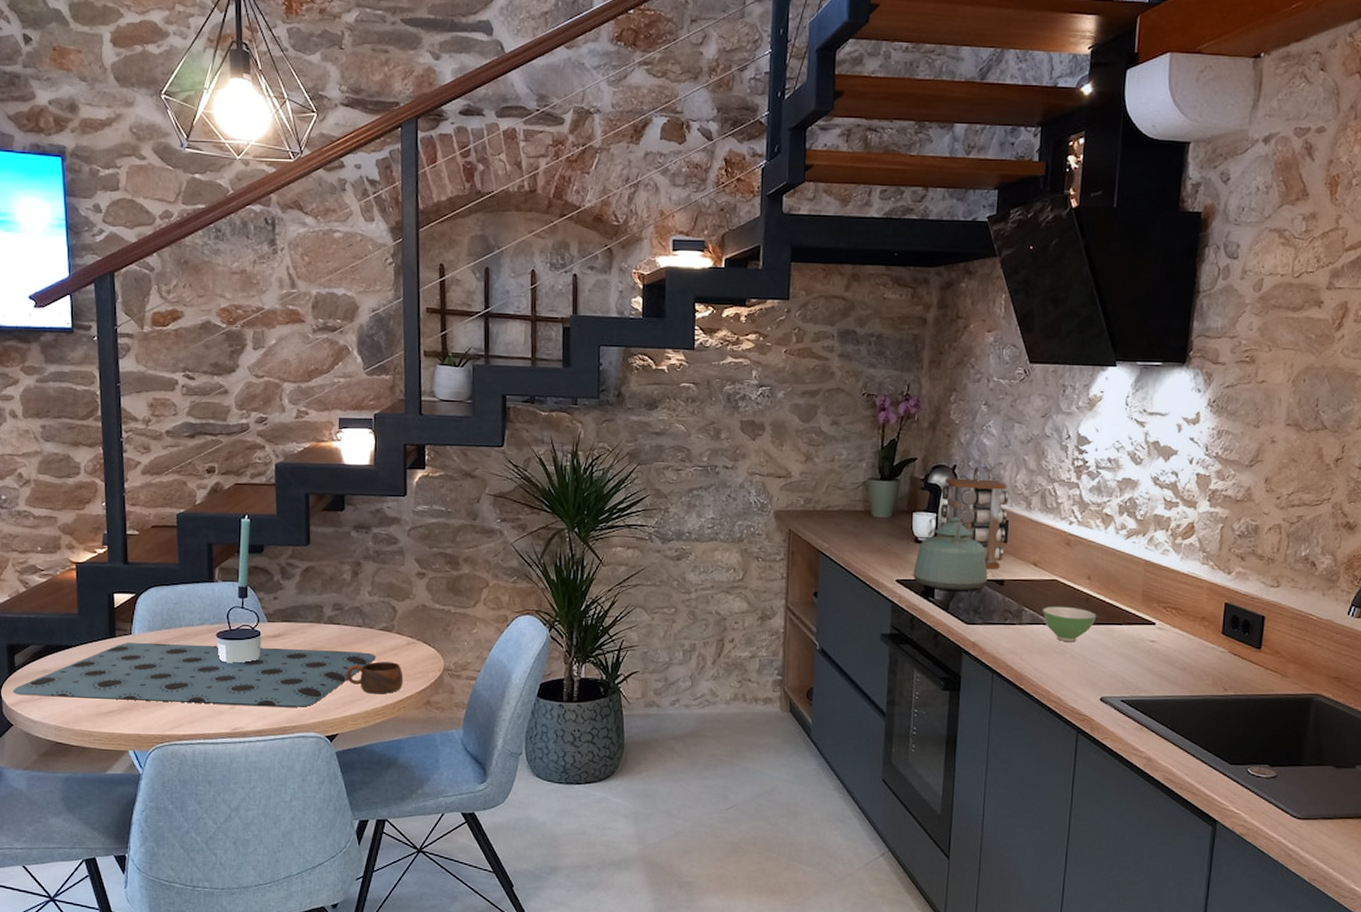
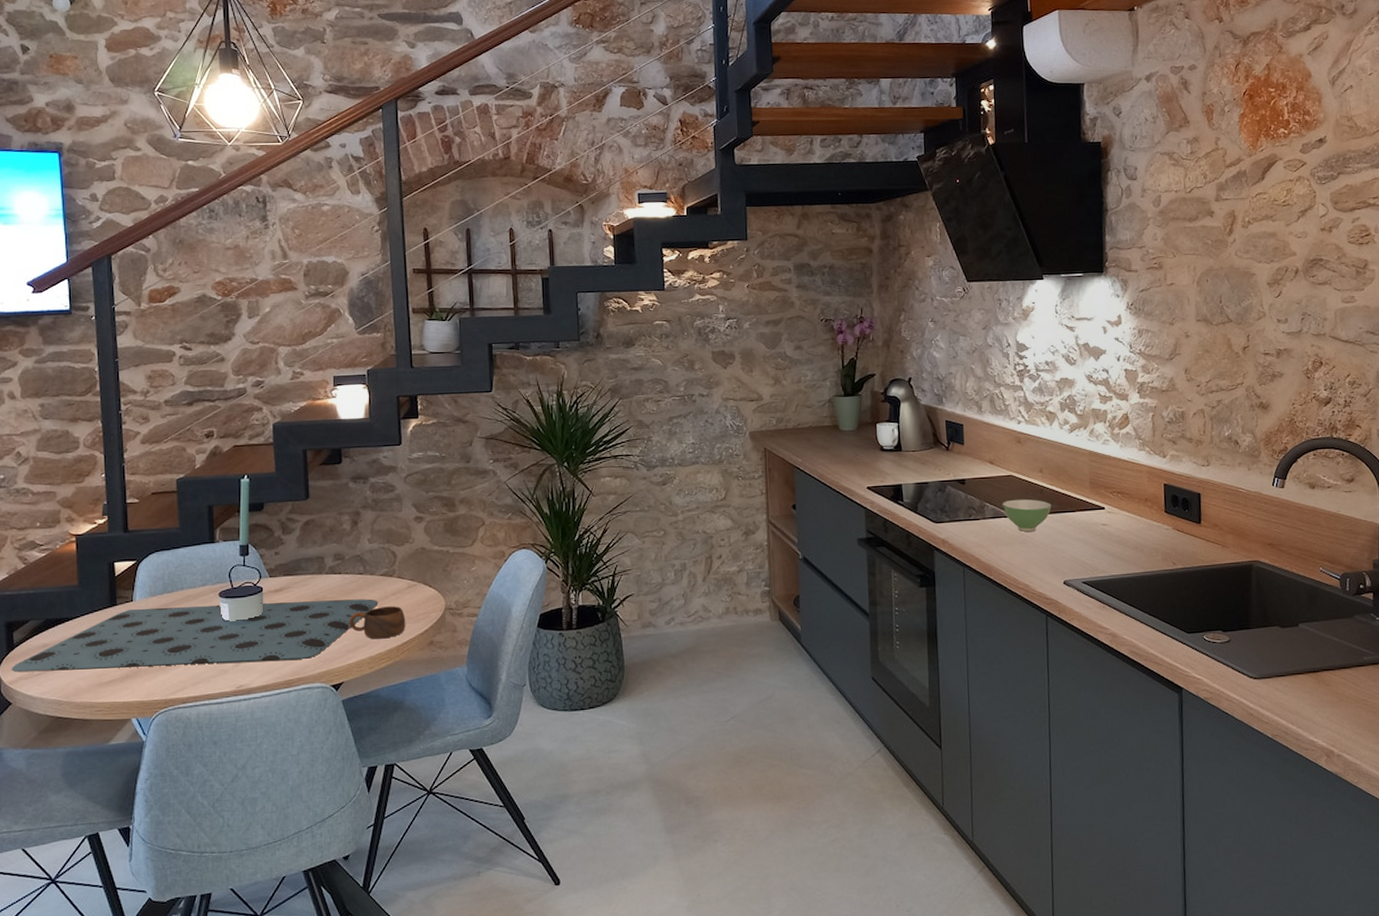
kettle: present [913,499,988,592] -> none [881,409,950,494]
spice rack: present [940,467,1009,569] -> none [900,378,962,471]

